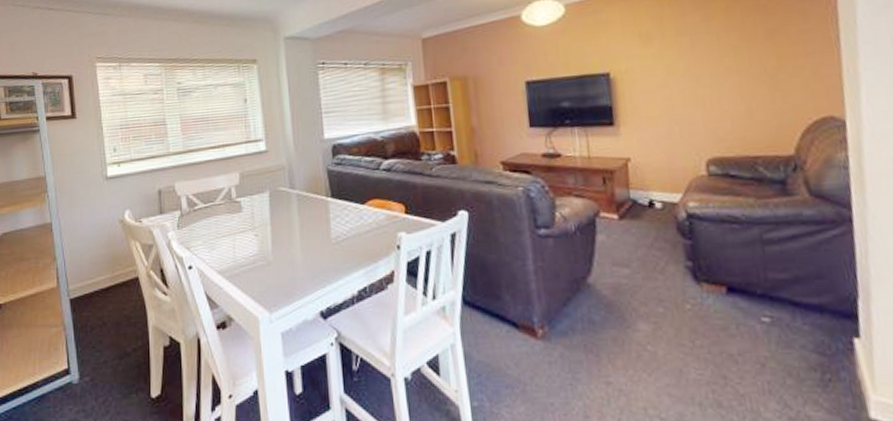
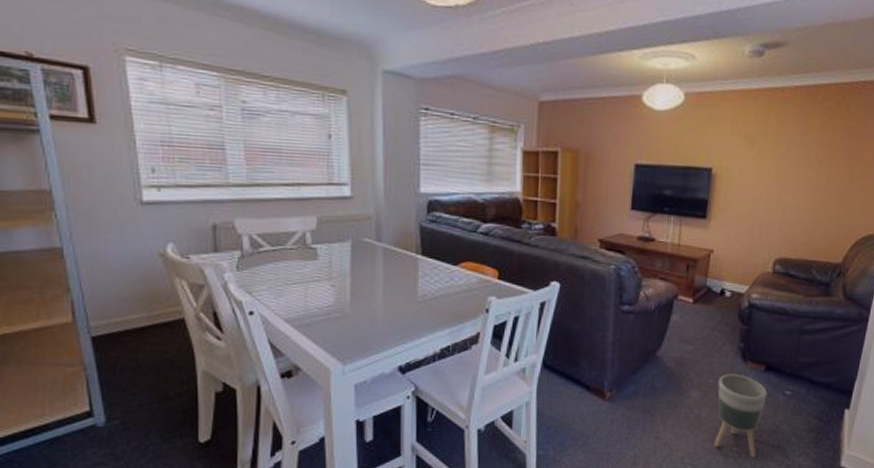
planter: none [669,299,744,408] -> present [714,374,768,458]

